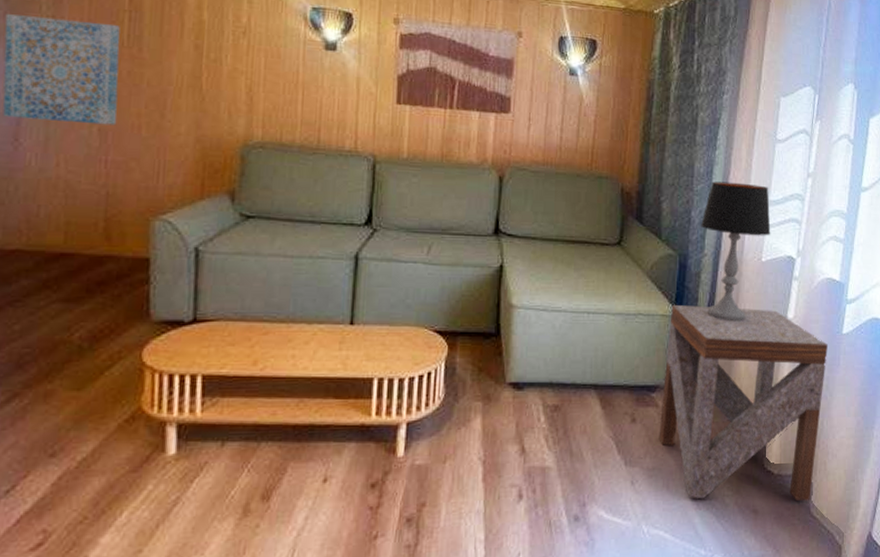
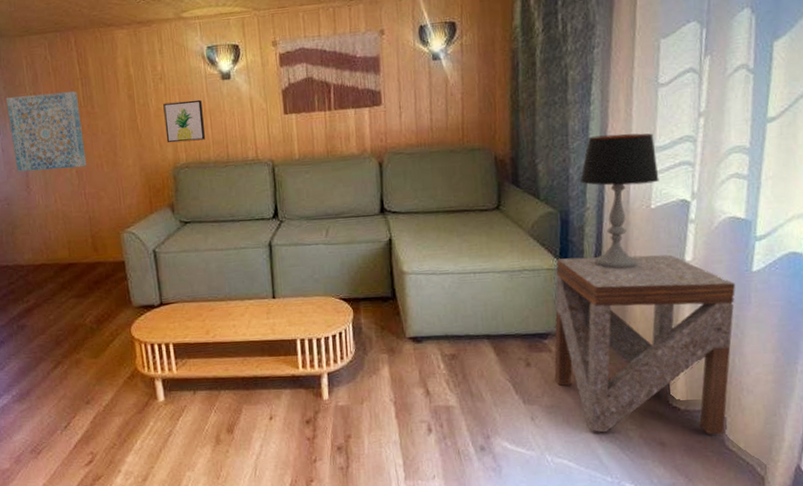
wall art: none [239,63,295,117] -> present [163,99,206,143]

